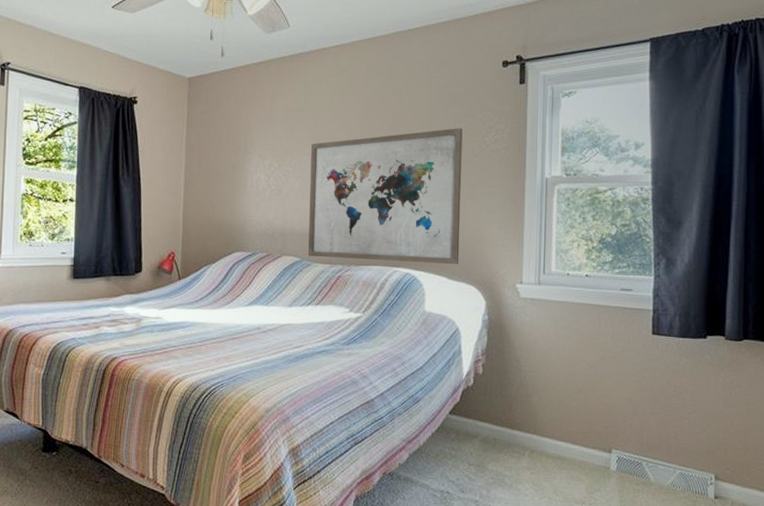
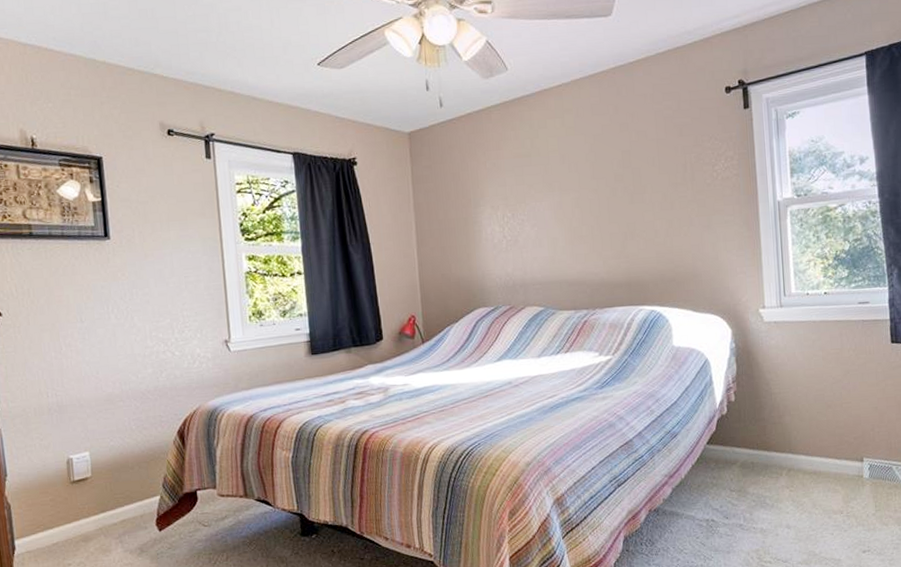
wall art: present [308,128,463,265] -> none [543,159,702,304]

